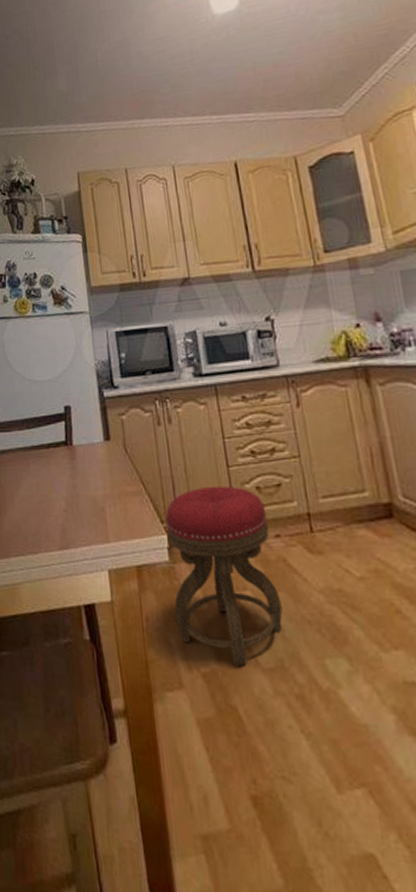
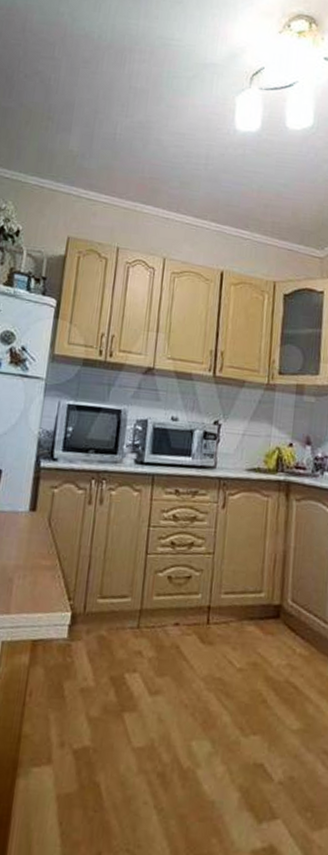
stool: present [165,486,283,667] -> none [59,570,172,745]

